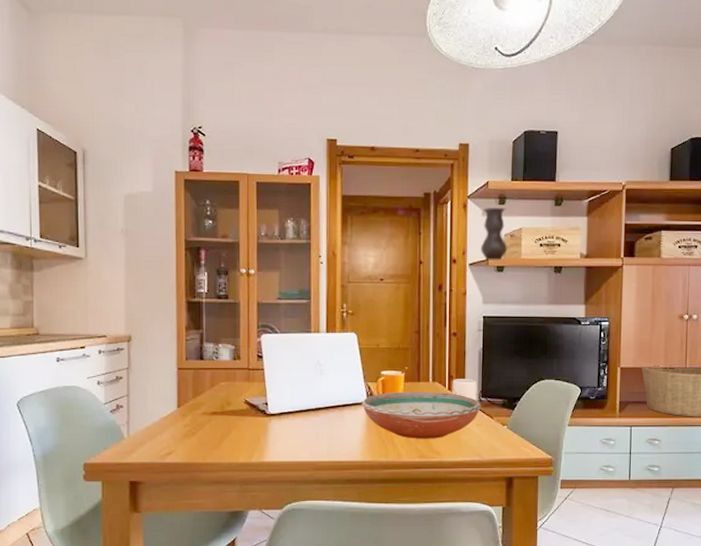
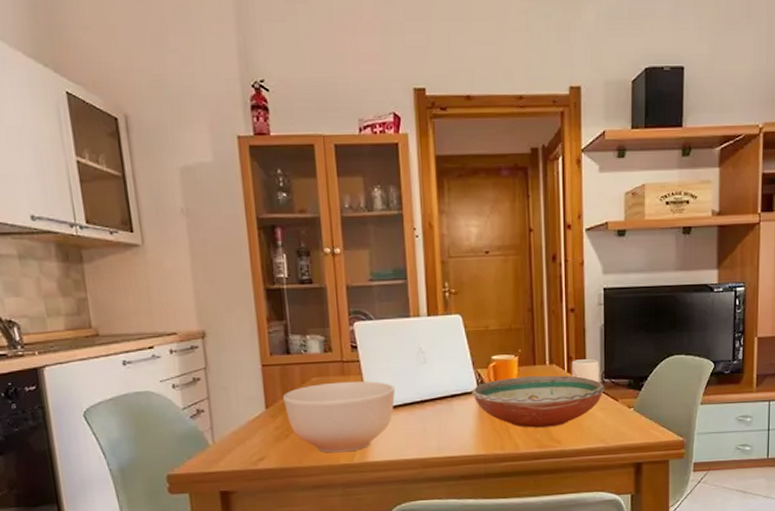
bowl: none [193,387,294,452] -> present [282,381,396,453]
vase: present [480,208,508,261] -> none [598,162,629,224]

